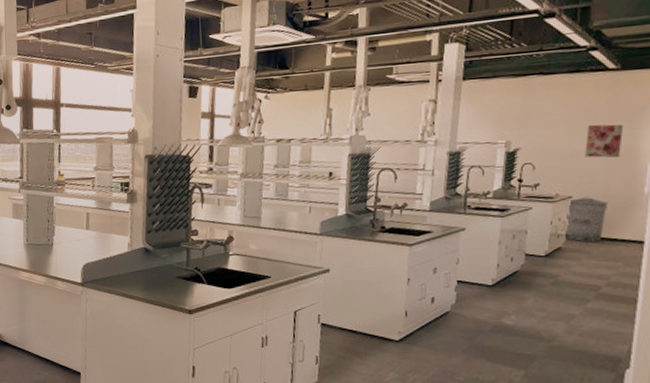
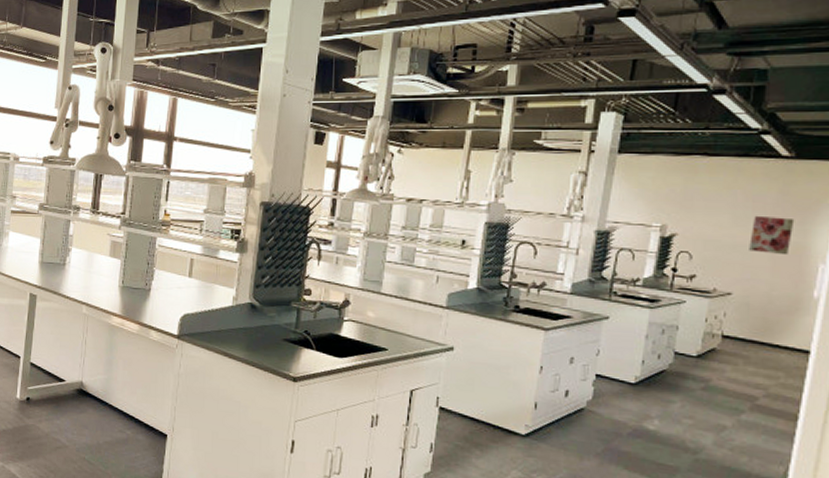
trash can: present [565,196,608,243] -> none [721,294,772,347]

